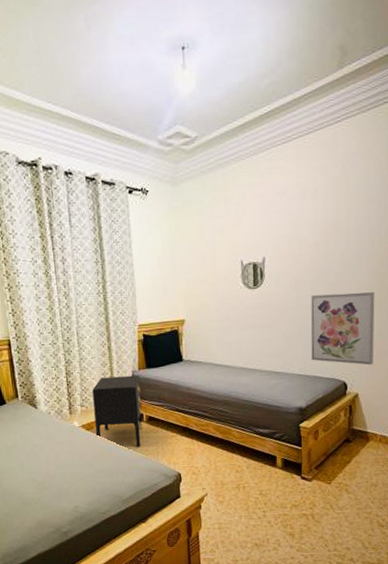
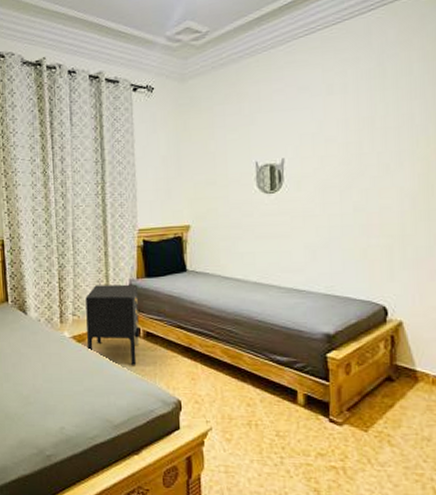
wall art: present [310,292,375,366] -> none [340,200,423,288]

